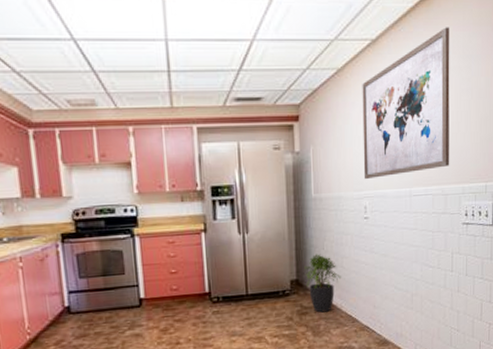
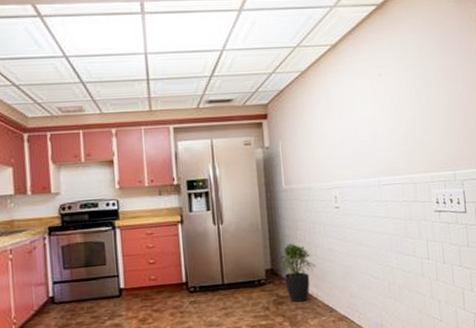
wall art: present [362,27,450,179] -> none [325,31,416,170]

